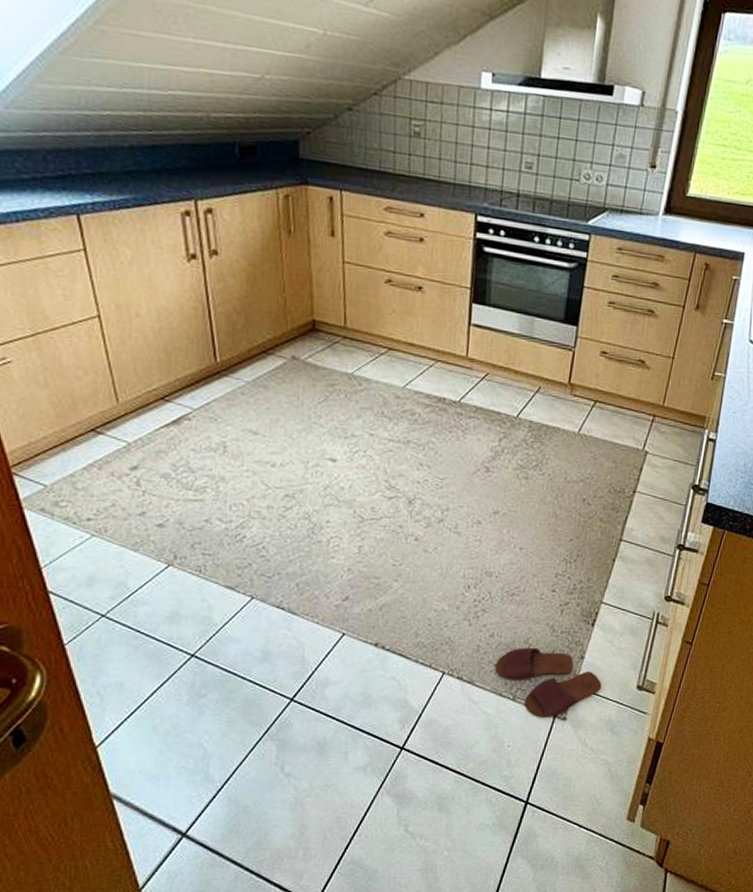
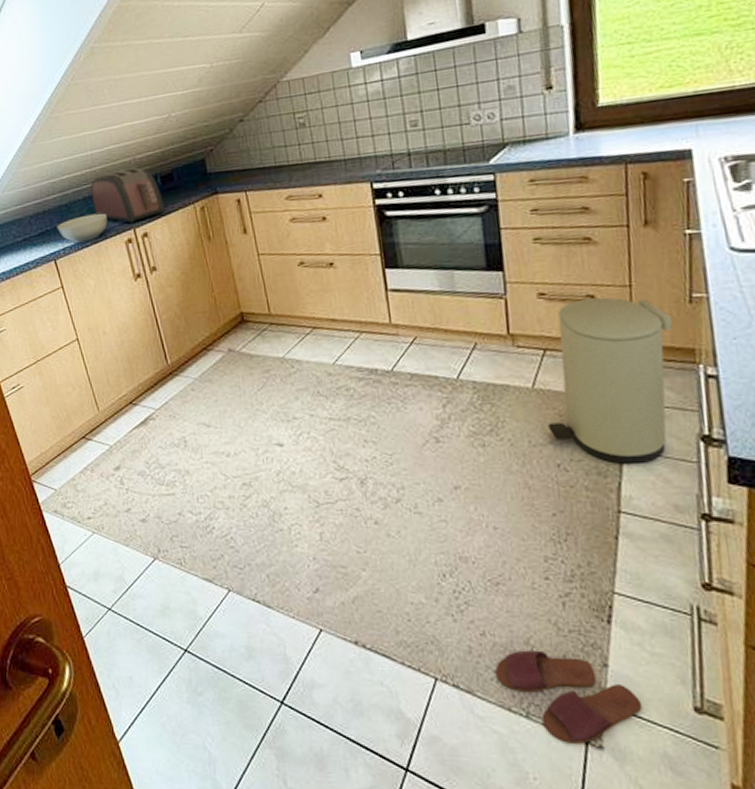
bowl: none [86,168,160,202] -> present [57,213,108,243]
toaster: none [142,122,241,195] -> present [91,167,166,225]
pedal bin: none [583,362,696,504] -> present [547,297,673,465]

